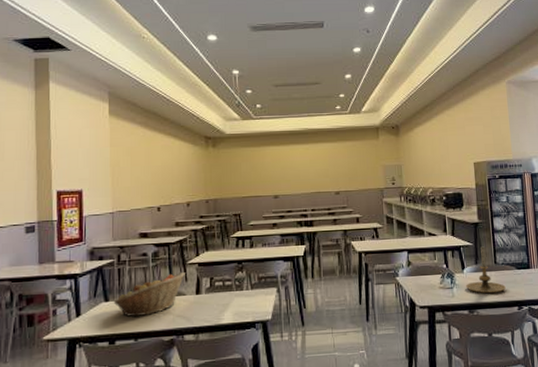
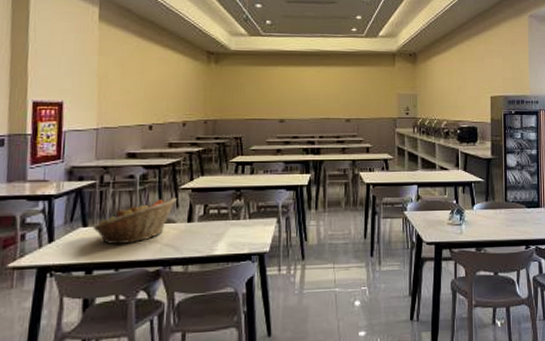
candle holder: present [465,246,506,294] -> none [474,183,515,232]

